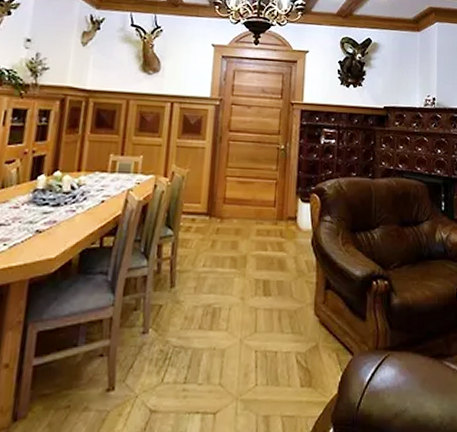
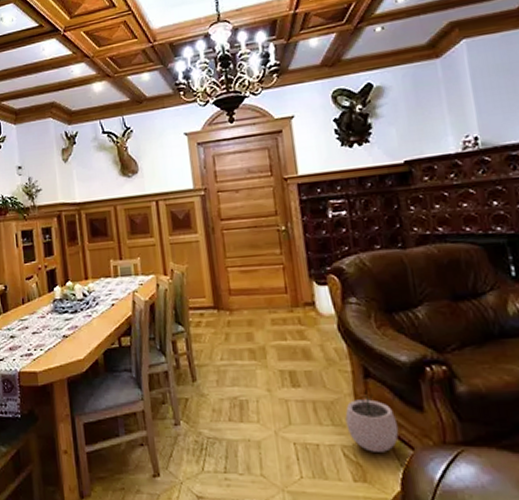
plant pot: none [303,300,345,358] -> present [345,389,399,452]

